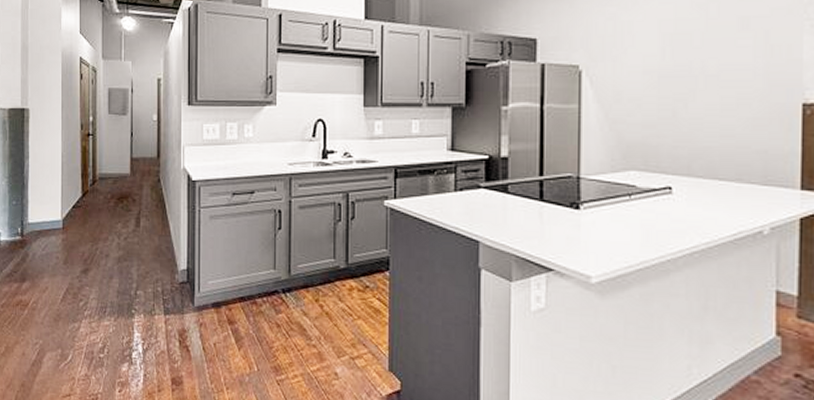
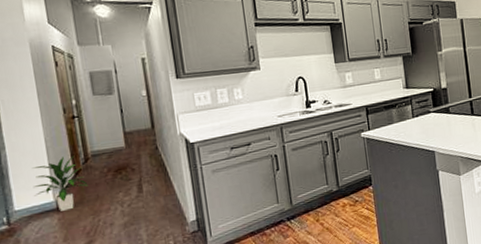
indoor plant: none [46,175,92,232] -> present [33,157,88,211]

